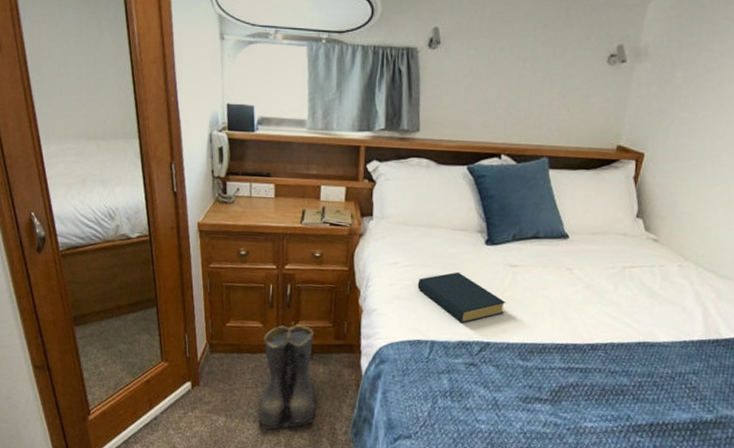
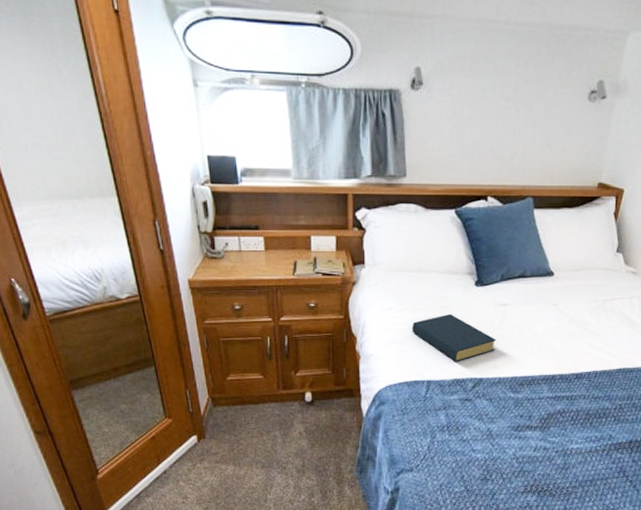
boots: present [259,325,316,430] -> none [265,374,321,474]

